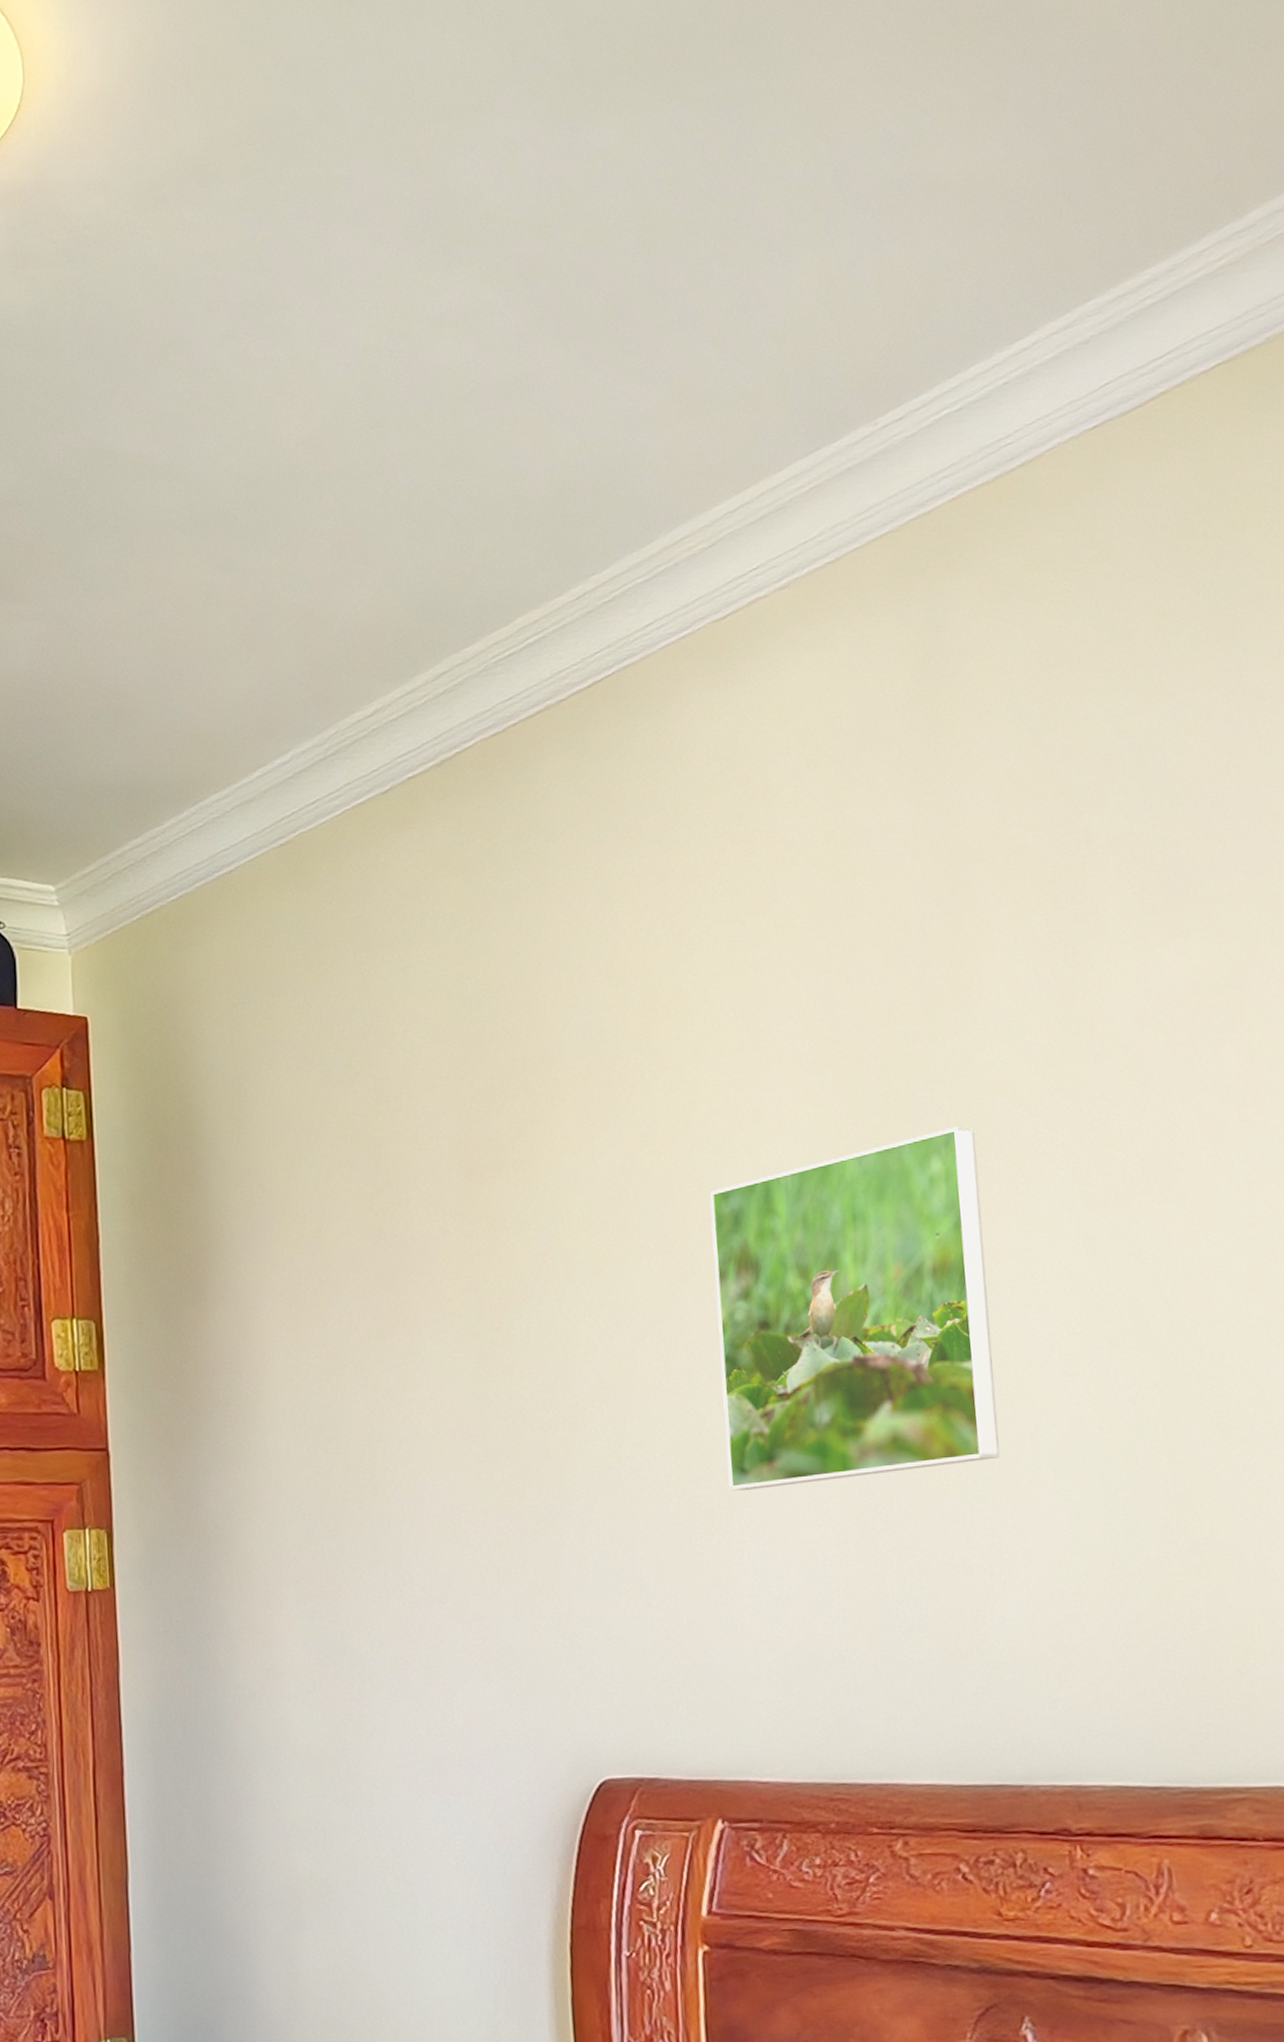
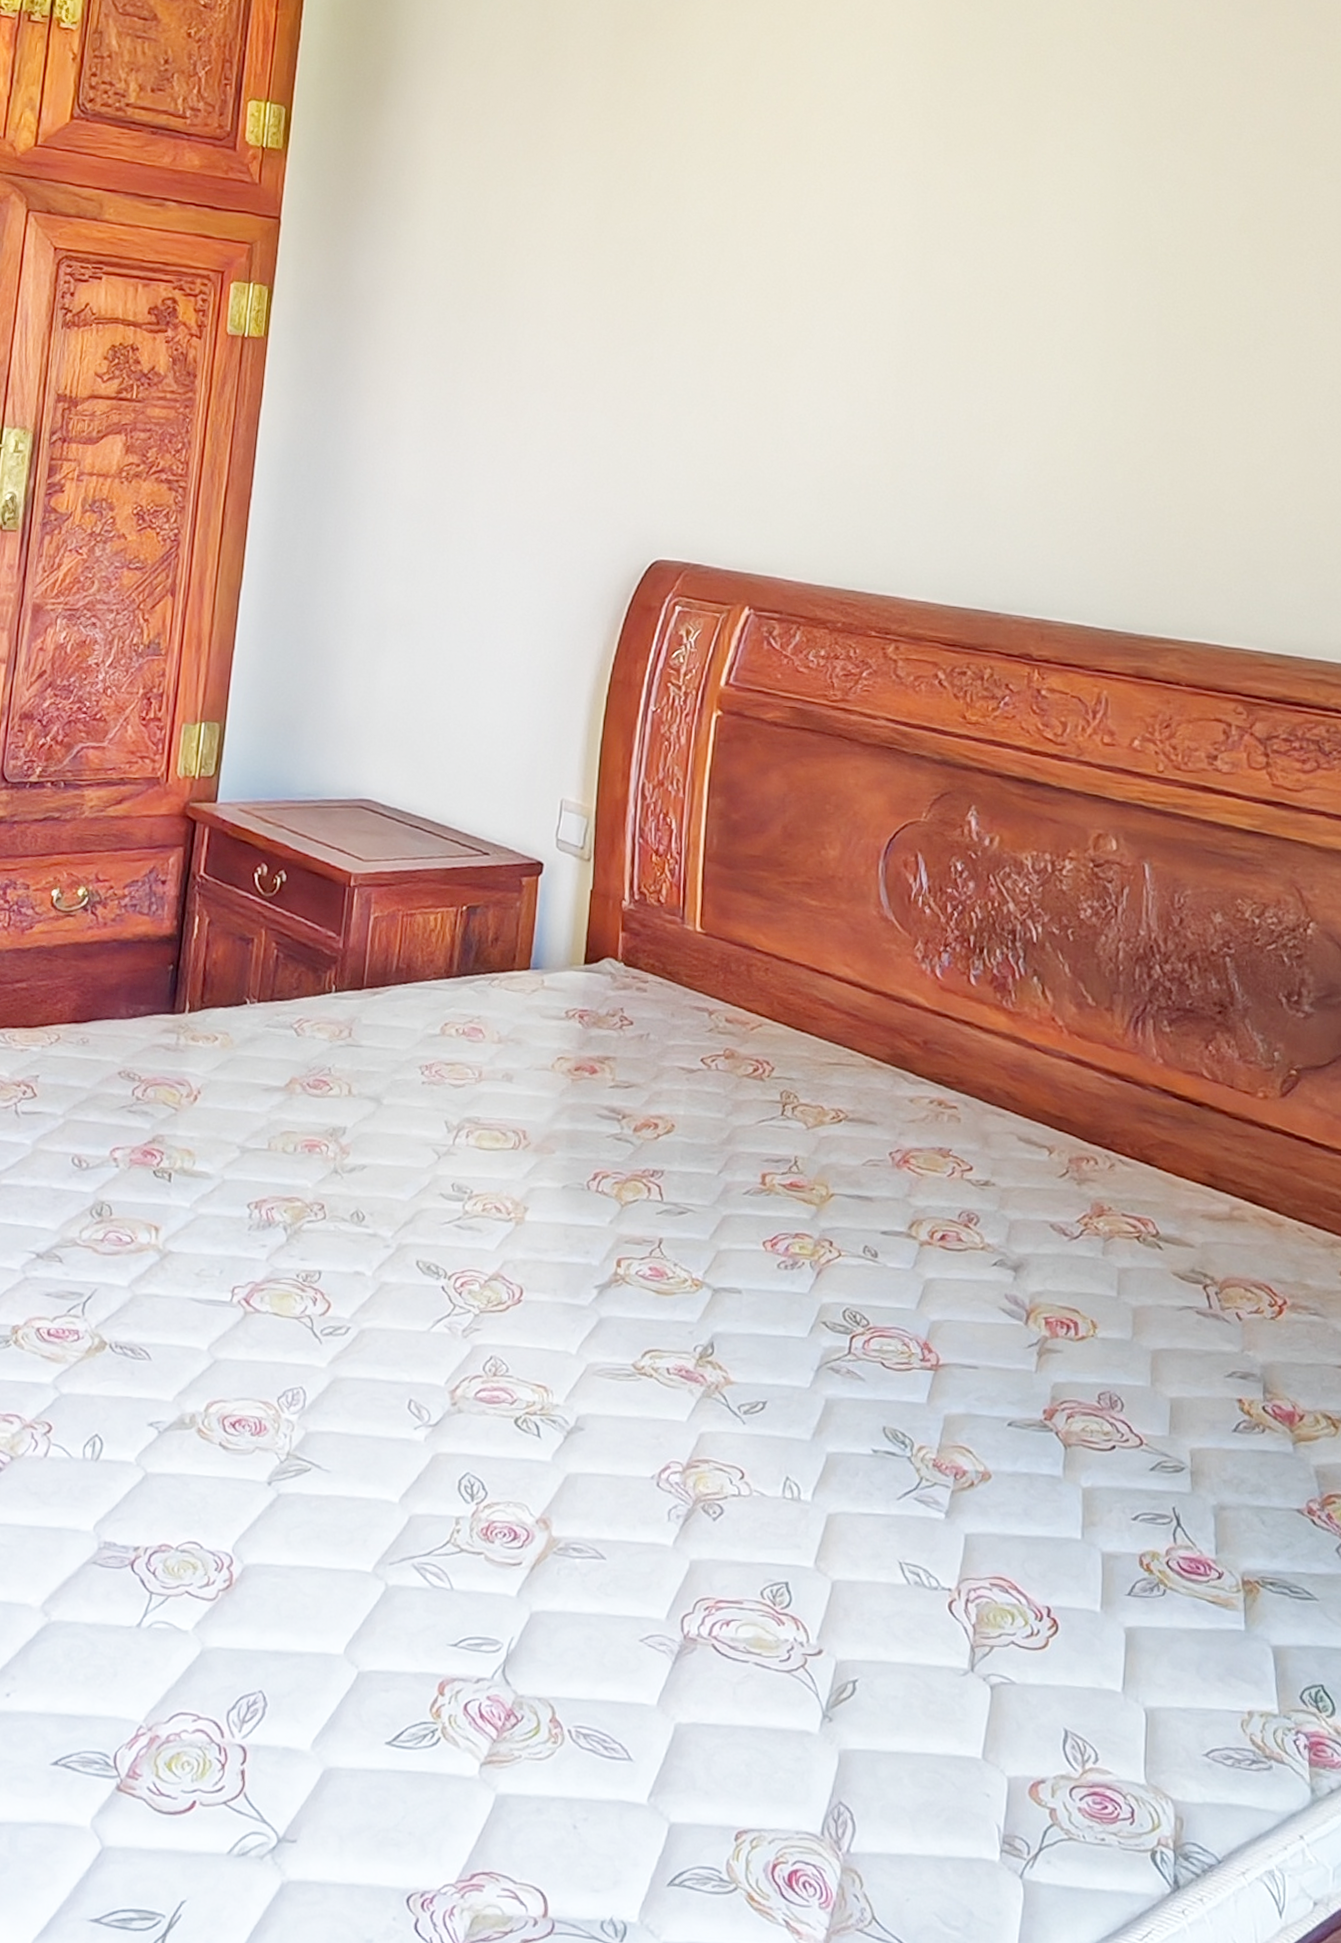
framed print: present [710,1126,1000,1491] -> none [797,58,1042,339]

